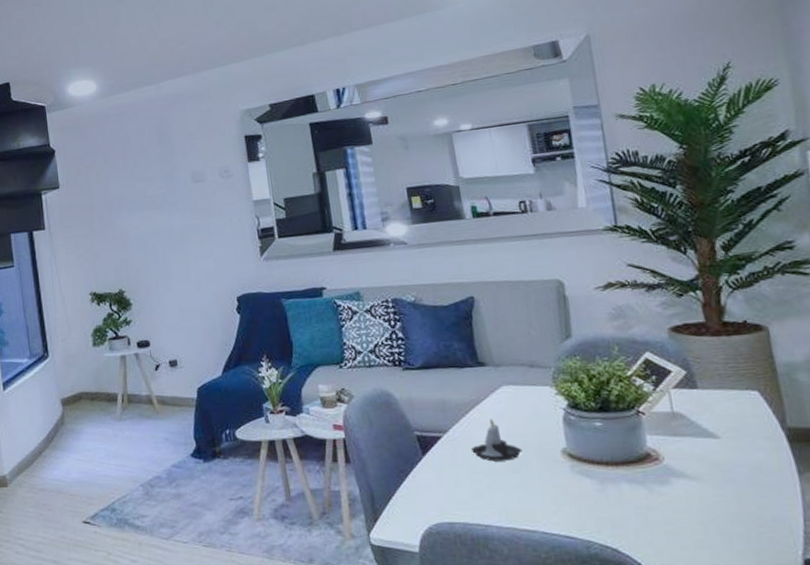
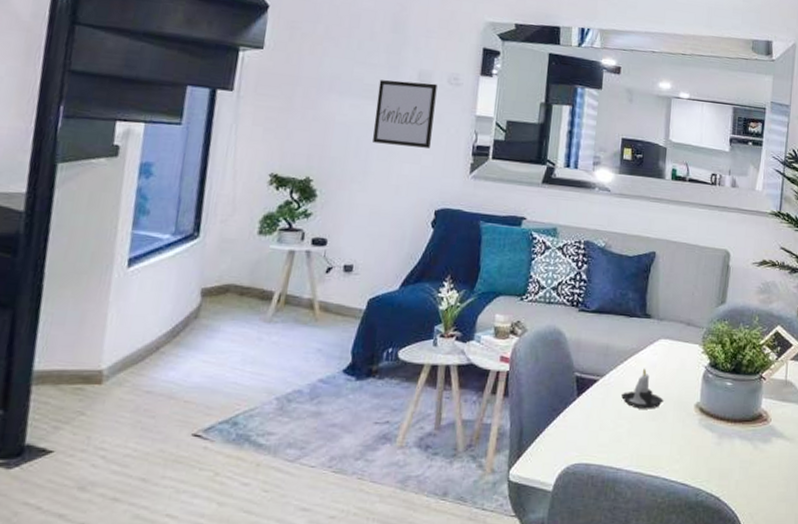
wall art: none [159,180,218,247] -> present [373,80,438,148]

